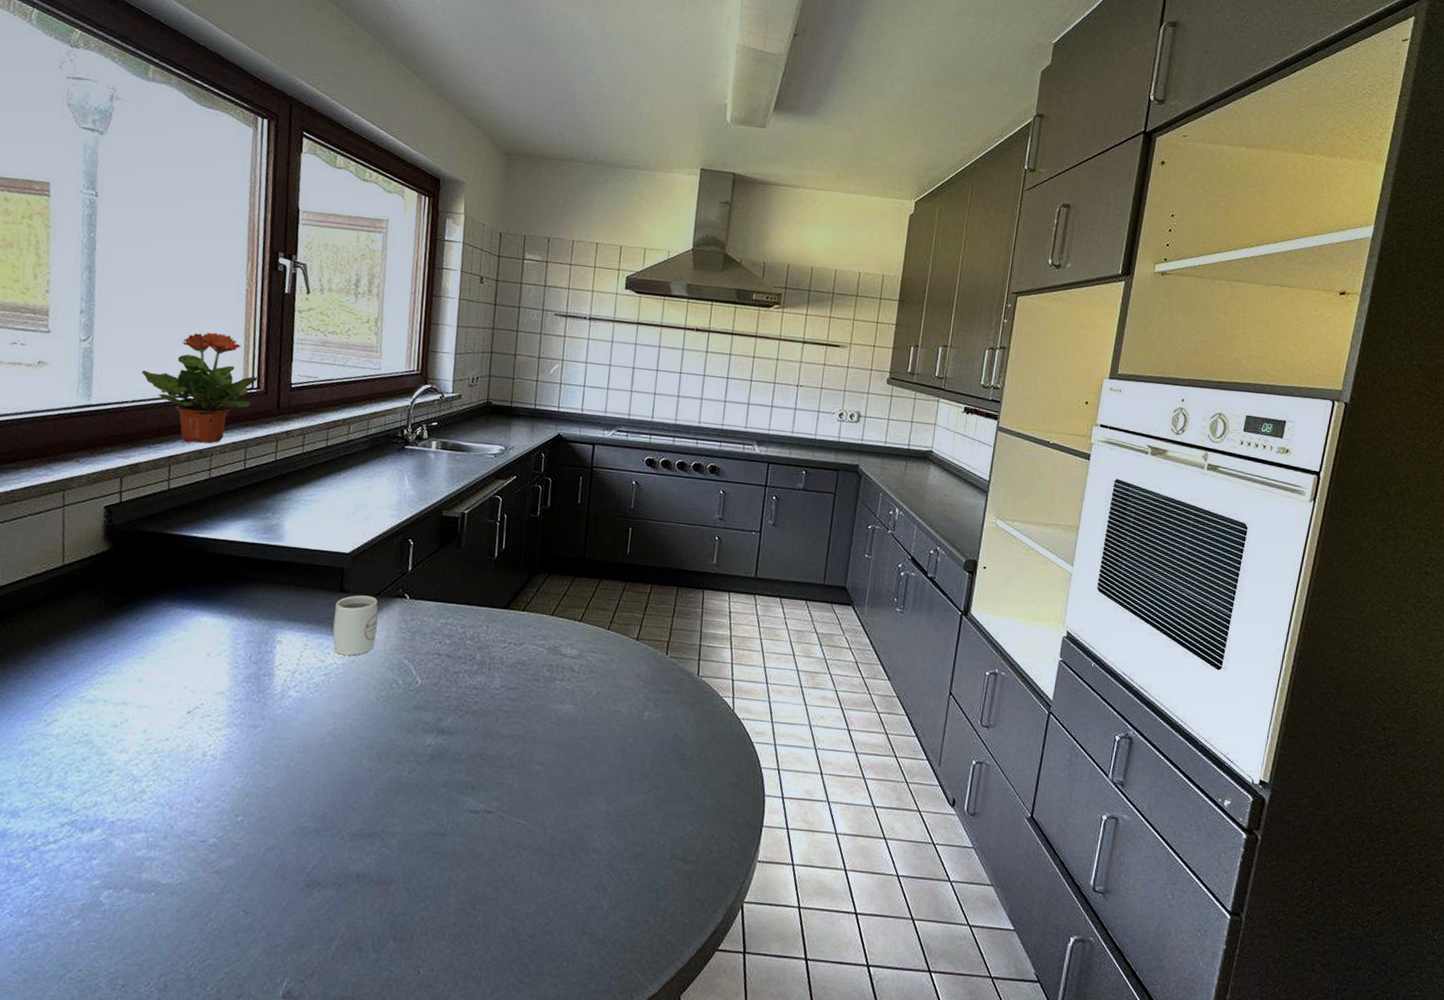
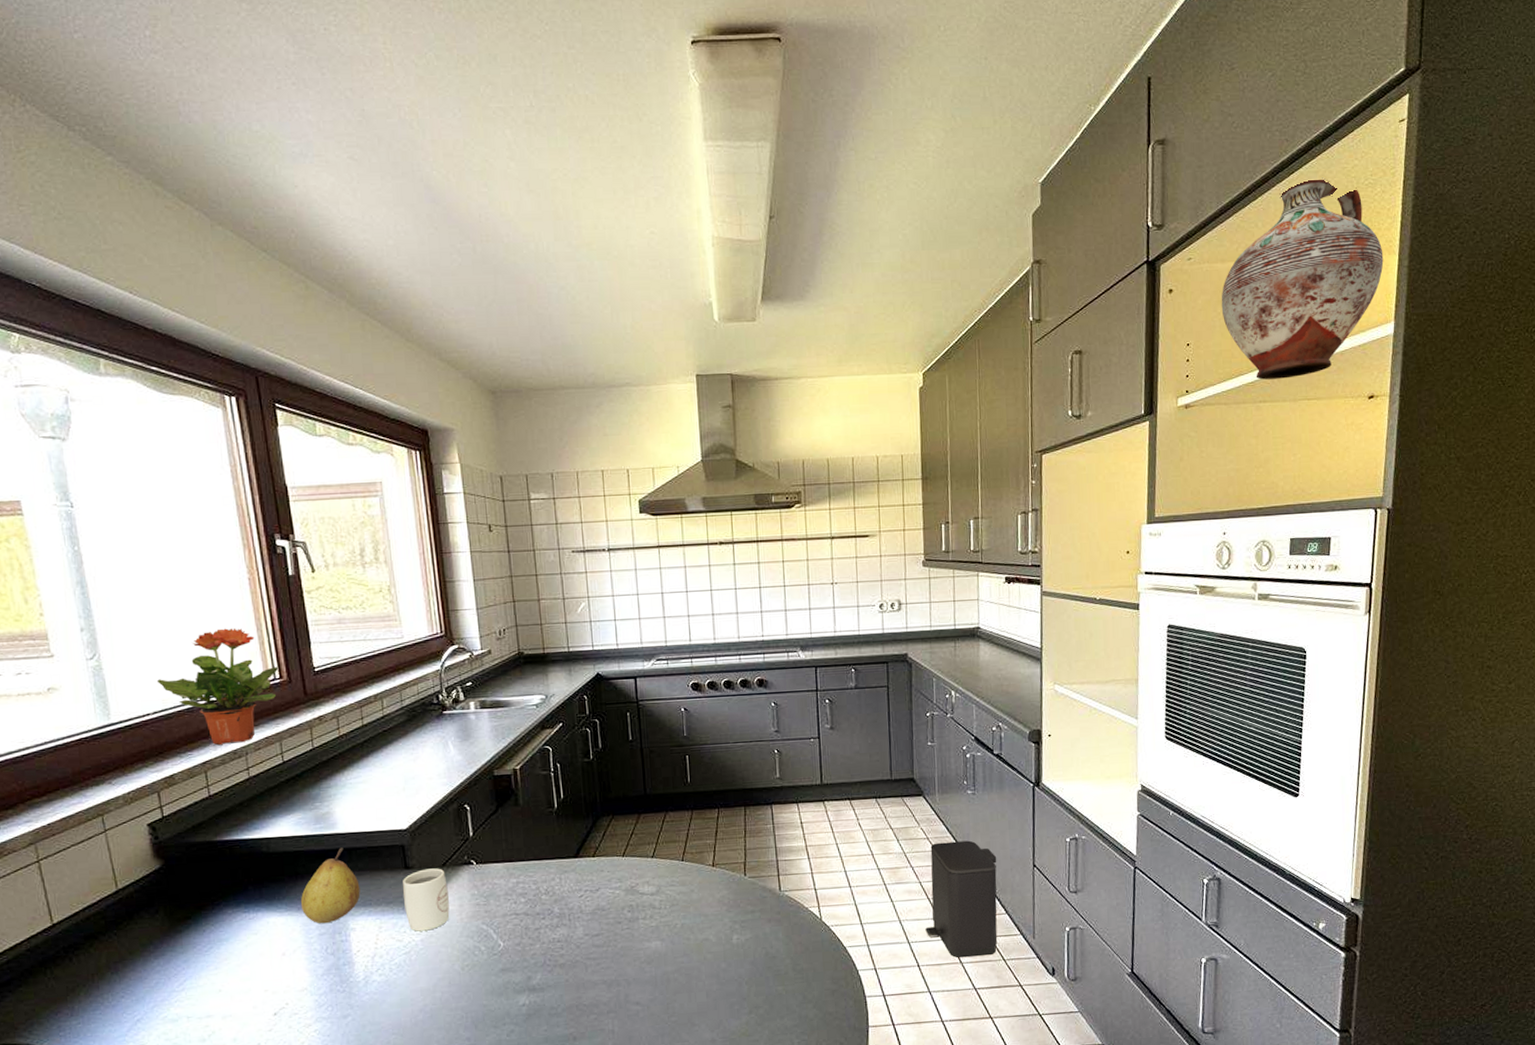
fruit: none [234,560,294,632] -> present [300,847,361,924]
pedal bin: none [833,654,915,775] -> present [925,840,998,958]
ceramic jug: none [1209,81,1372,263] -> present [1221,177,1384,380]

